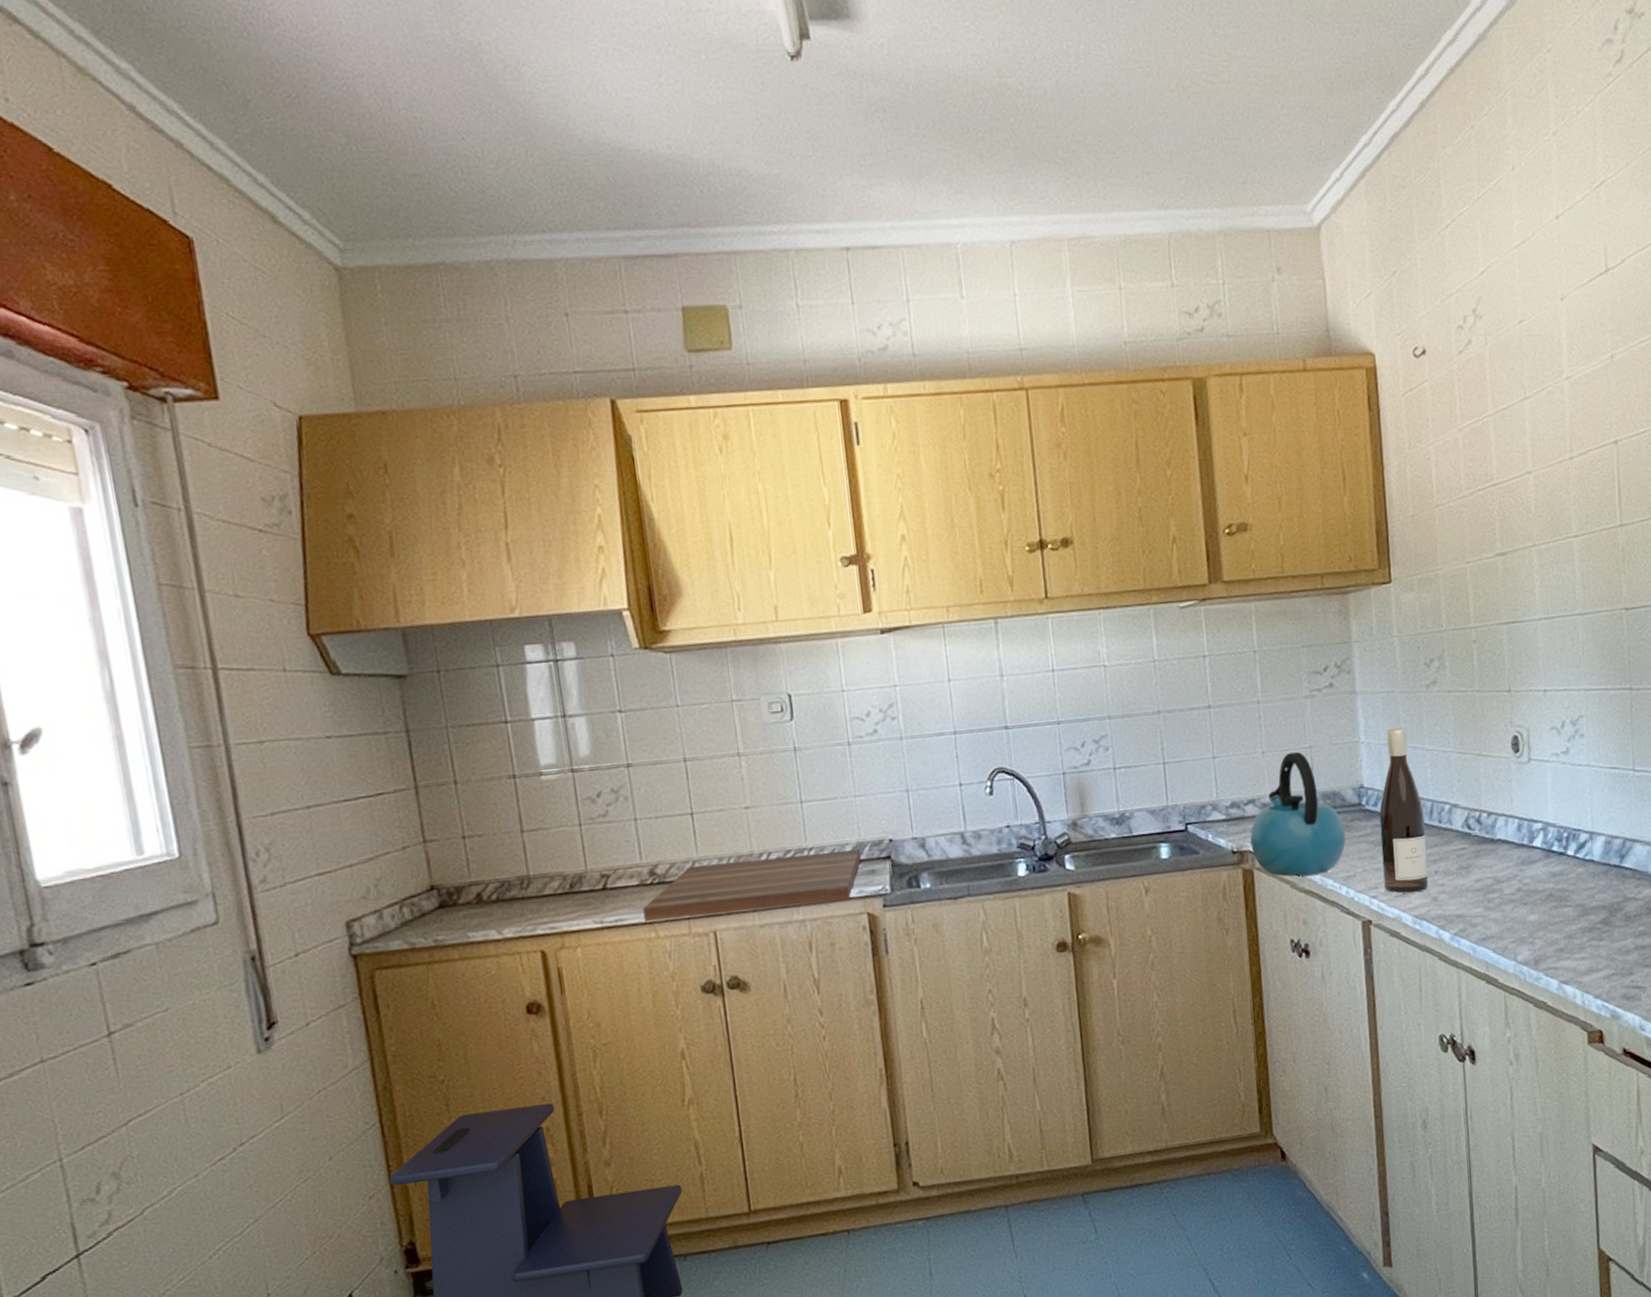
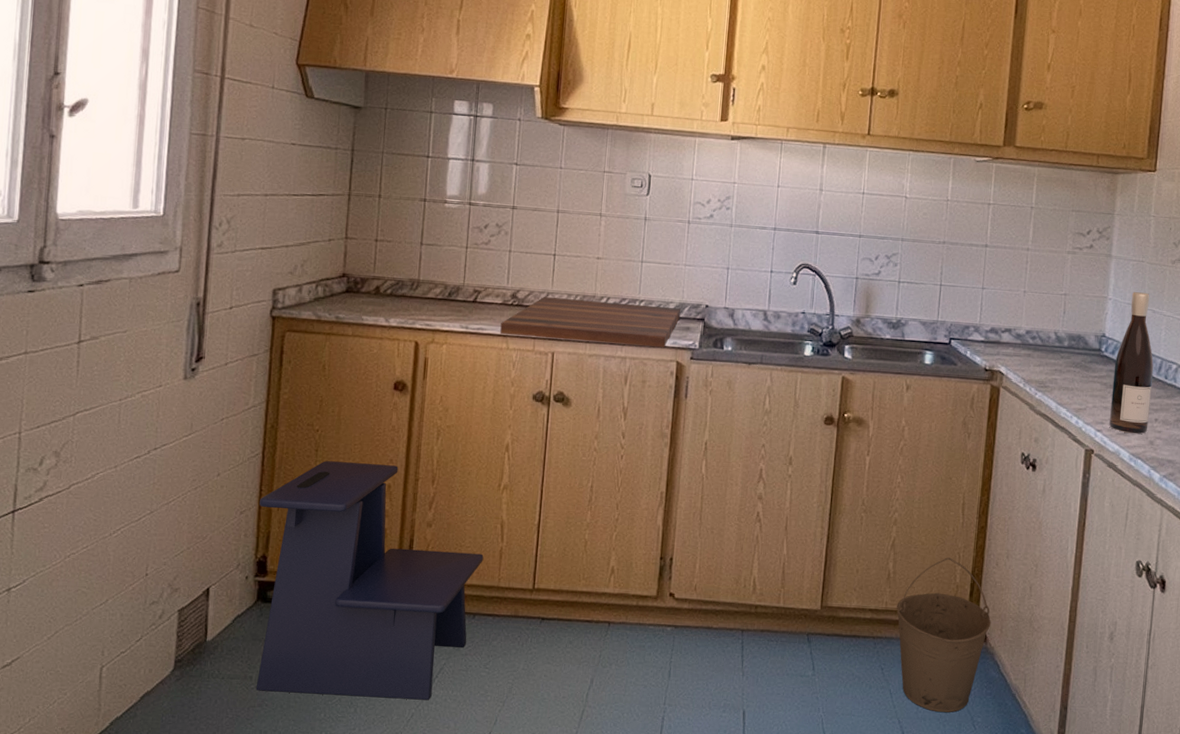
bucket: none [1178,1075,1289,1250] -> present [896,557,992,712]
kettle: present [1250,751,1346,877] -> none [1001,295,1083,402]

